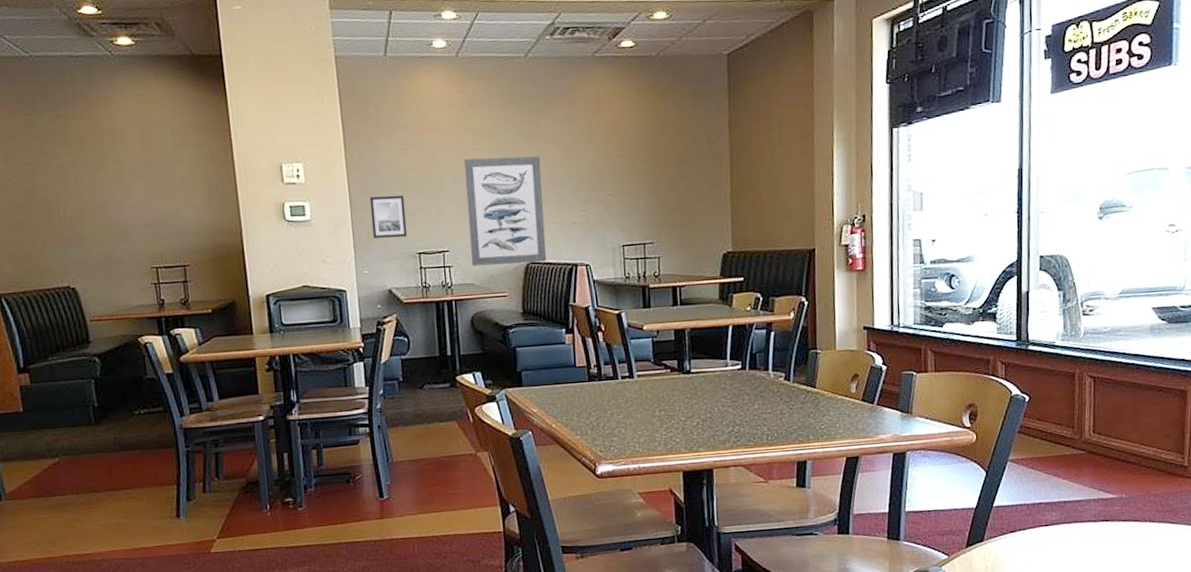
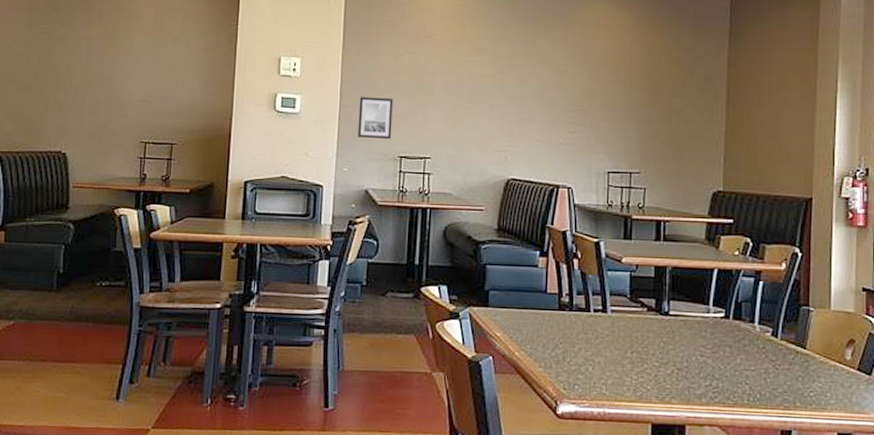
wall art: present [464,156,547,266] -> none [452,70,532,180]

